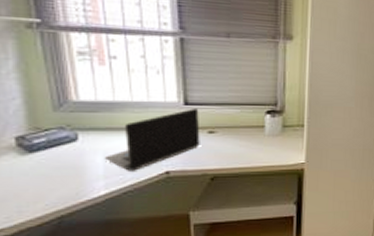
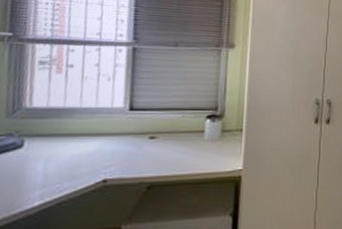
laptop computer: present [104,109,200,171] -> none [44,114,143,180]

